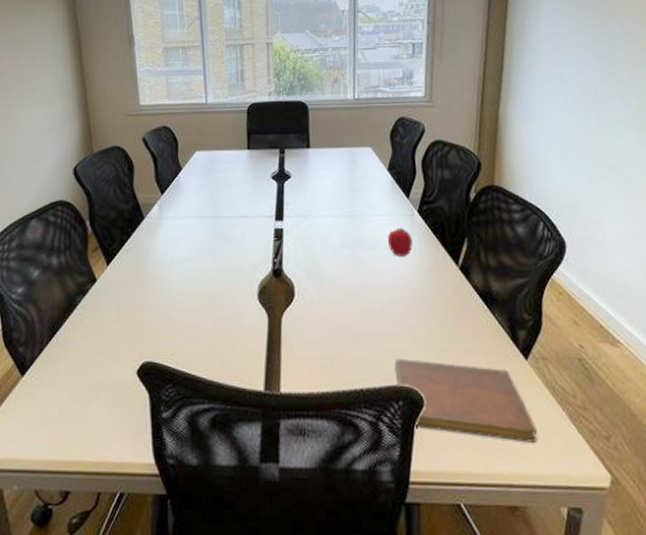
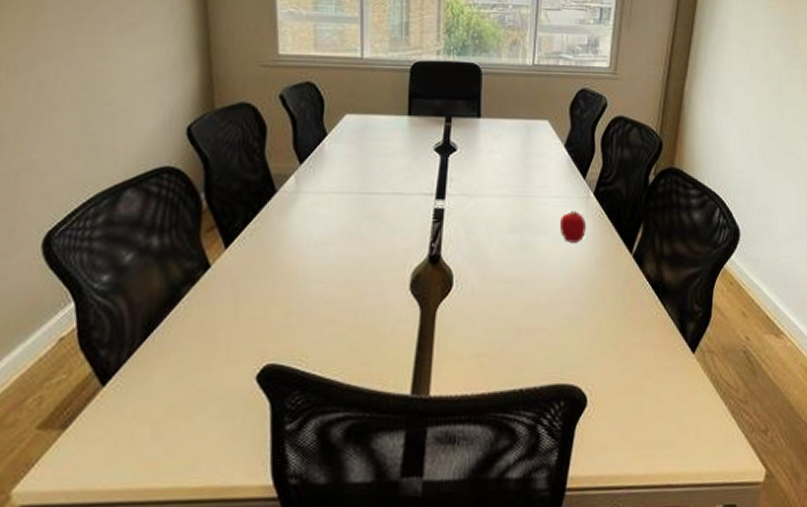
notebook: present [394,358,537,443] -> none [558,354,698,440]

